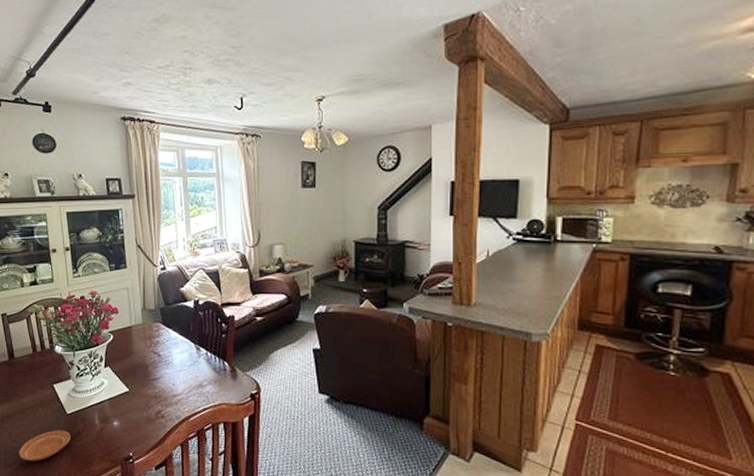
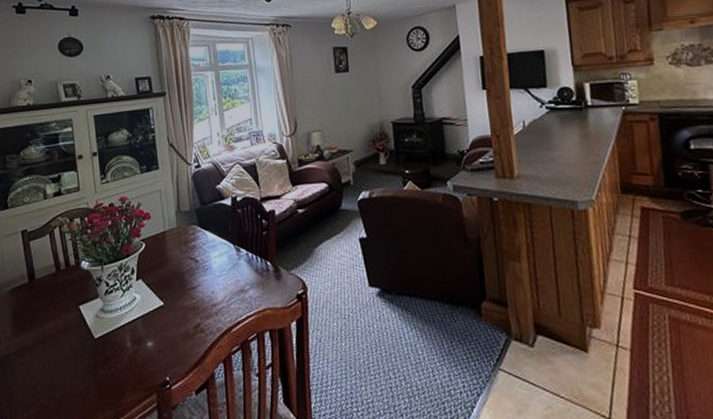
plate: present [18,430,70,462] -> none [38,358,98,401]

